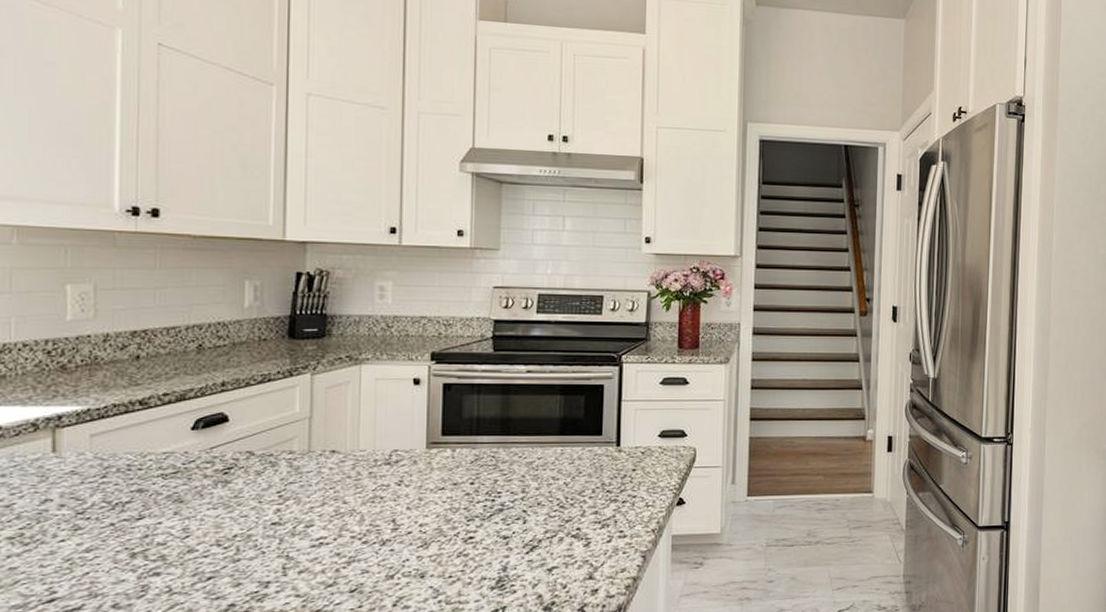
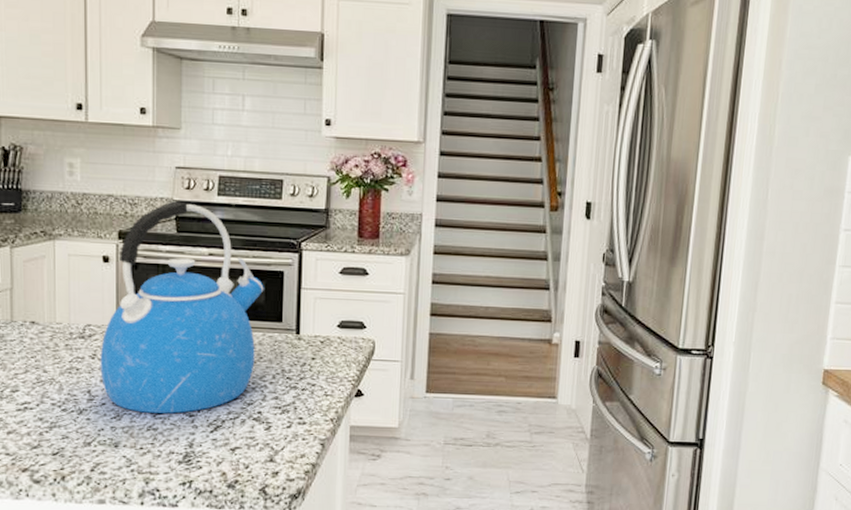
kettle: none [407,320,584,539] -> present [100,201,264,414]

